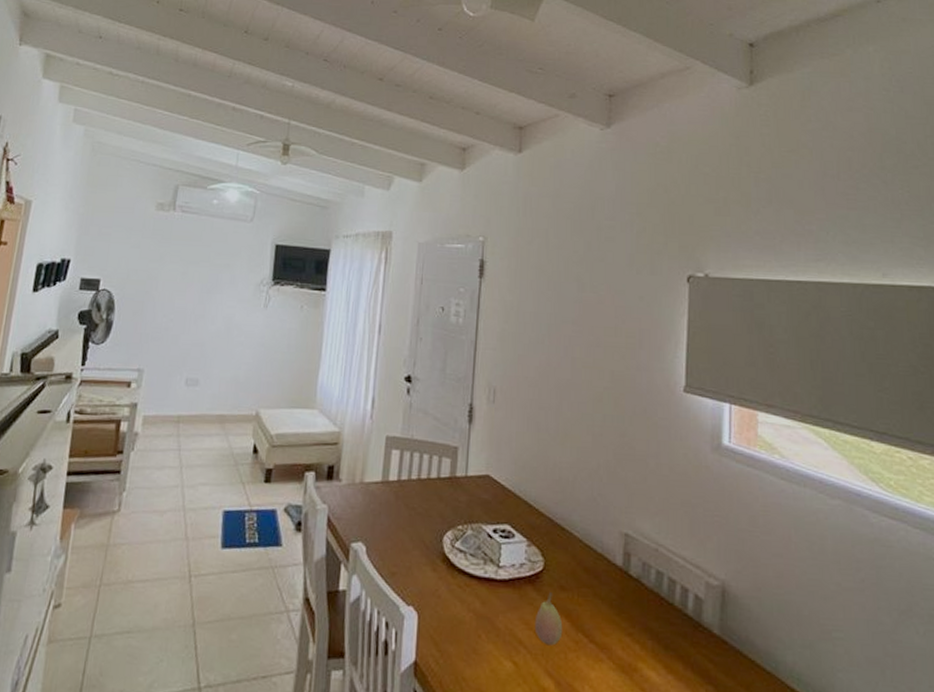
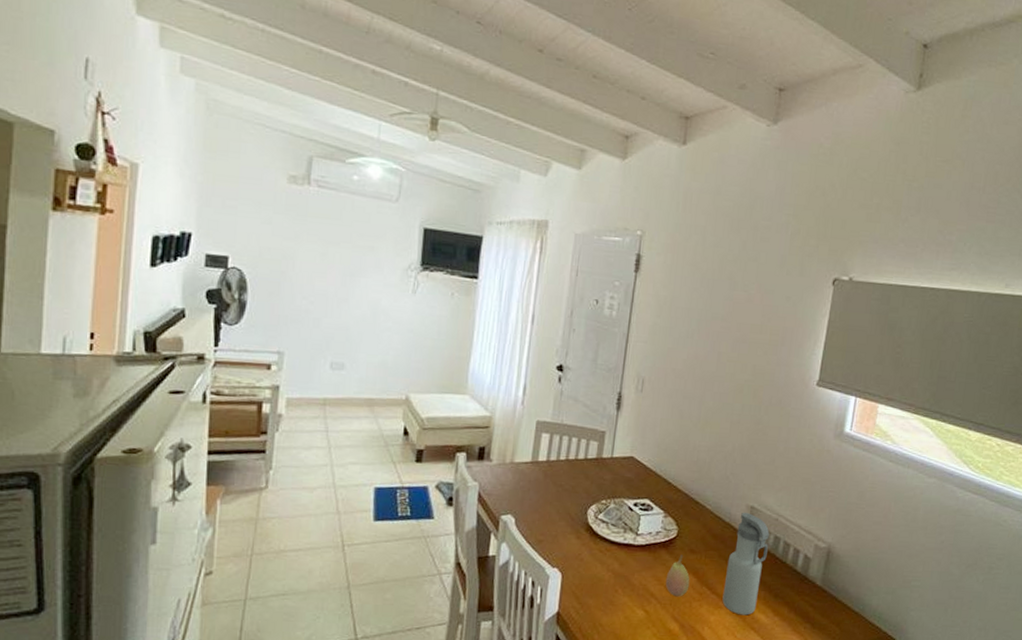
water bottle: none [603,540,650,672] -> present [722,512,770,616]

